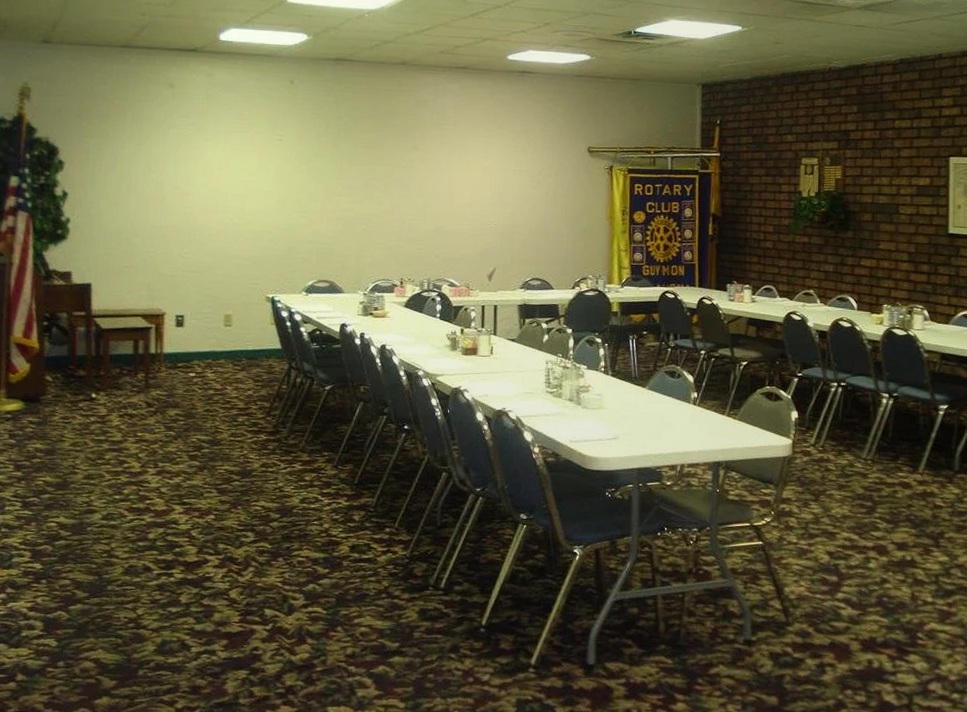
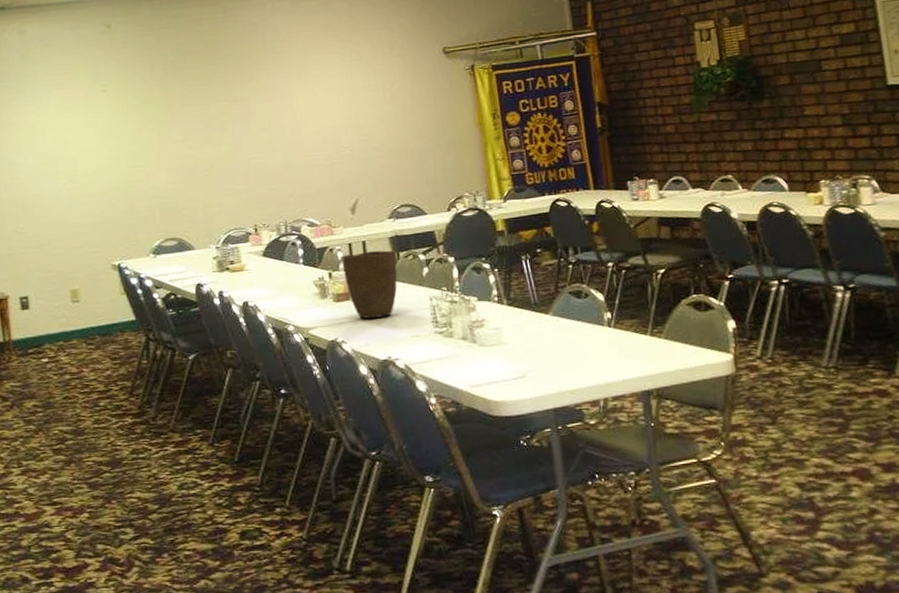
vase: none [474,315,522,373] -> present [341,250,398,319]

